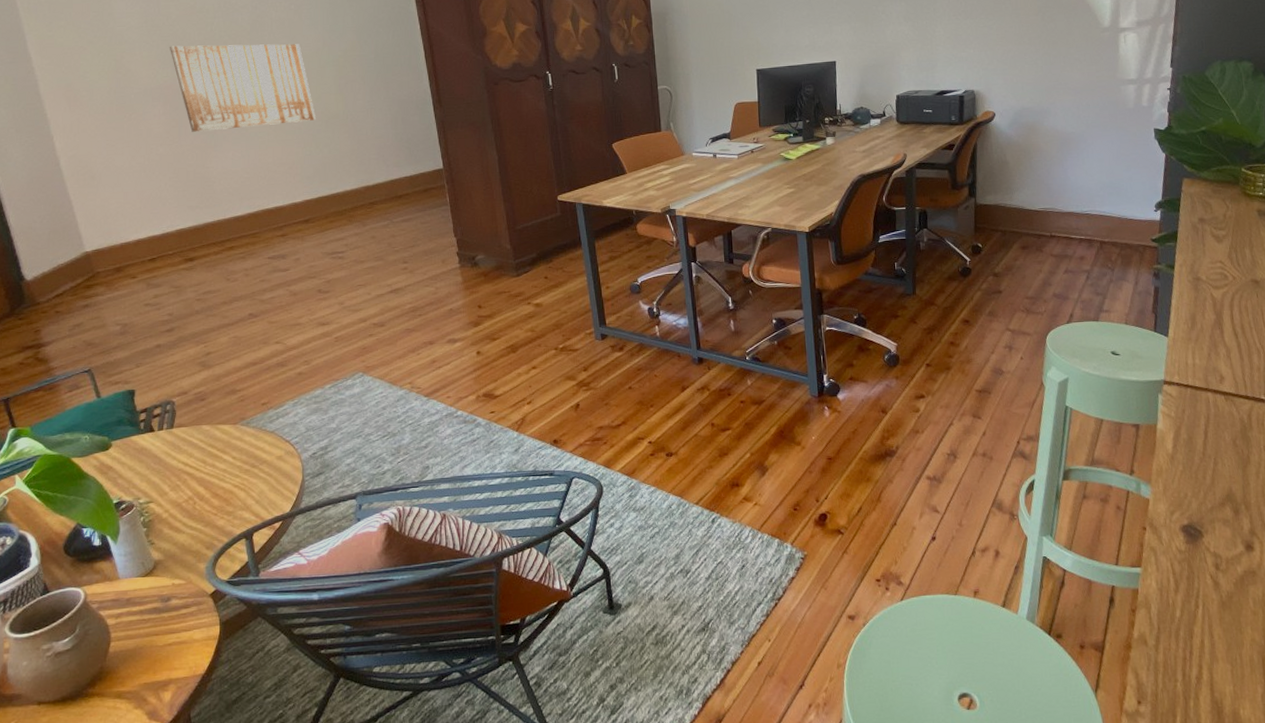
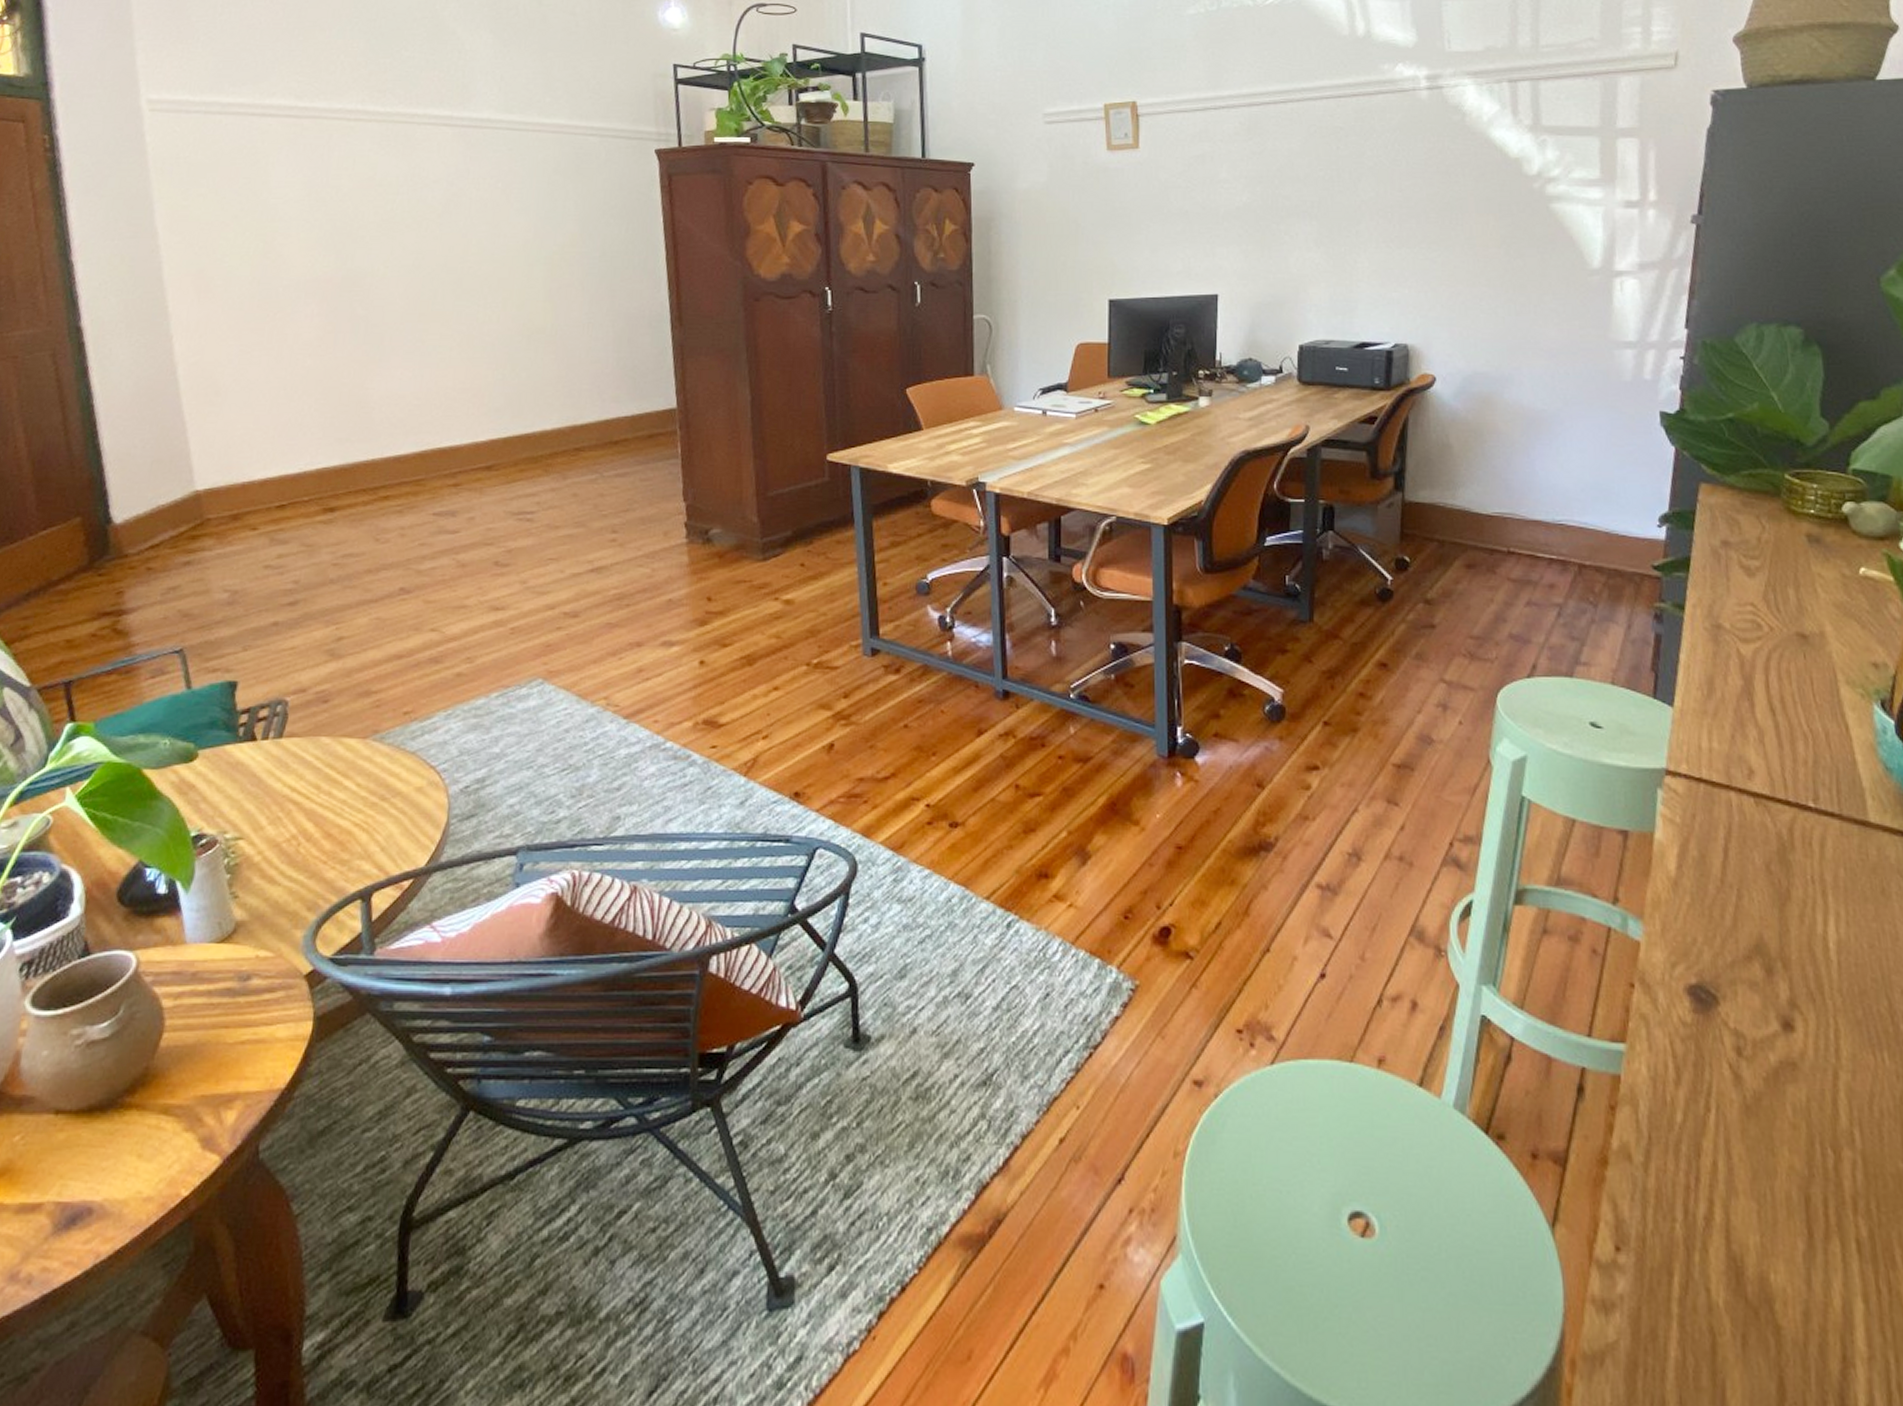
wall art: present [170,44,316,132] -> none [335,227,515,341]

